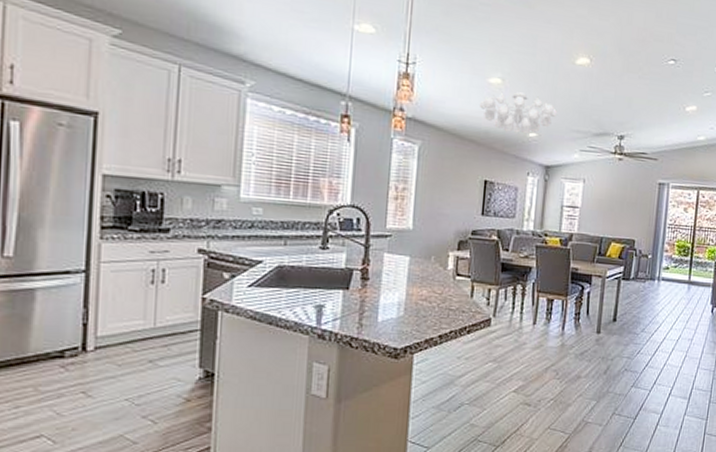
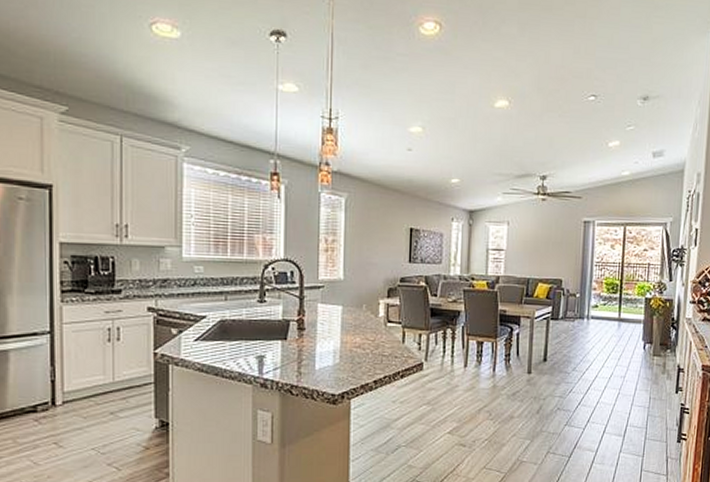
chandelier: present [480,91,558,135] -> none [402,139,479,181]

